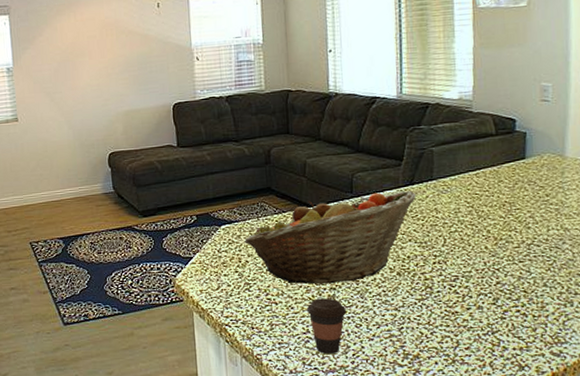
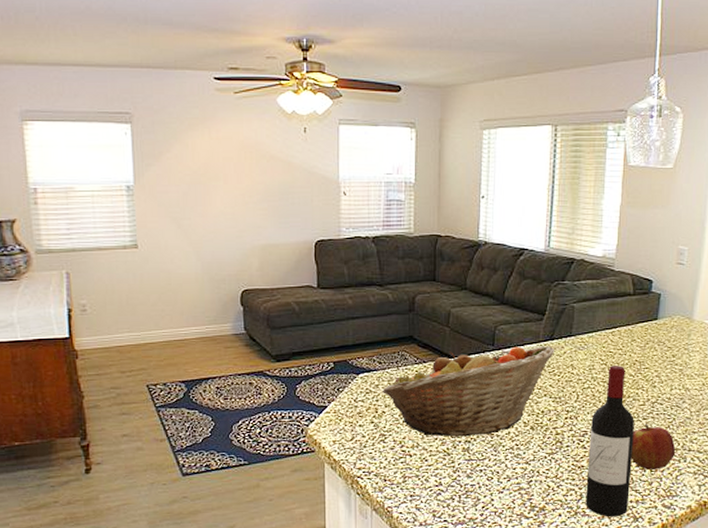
coffee cup: present [306,298,347,355] -> none [440,451,480,507]
wine bottle: none [461,207,512,366] -> present [586,365,634,517]
apple: none [509,266,560,315] -> present [631,423,676,470]

